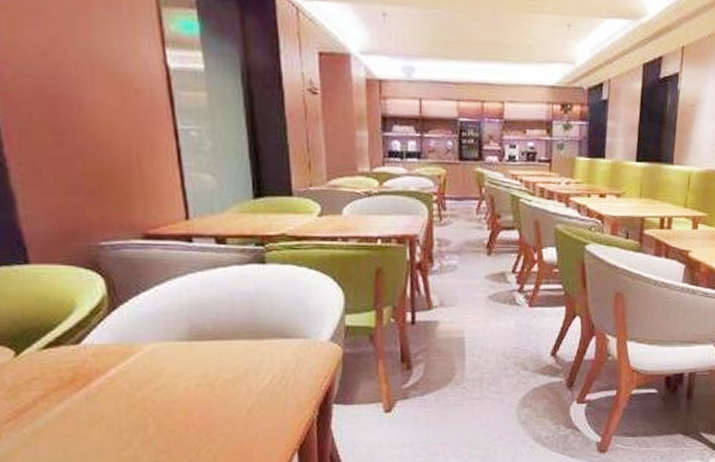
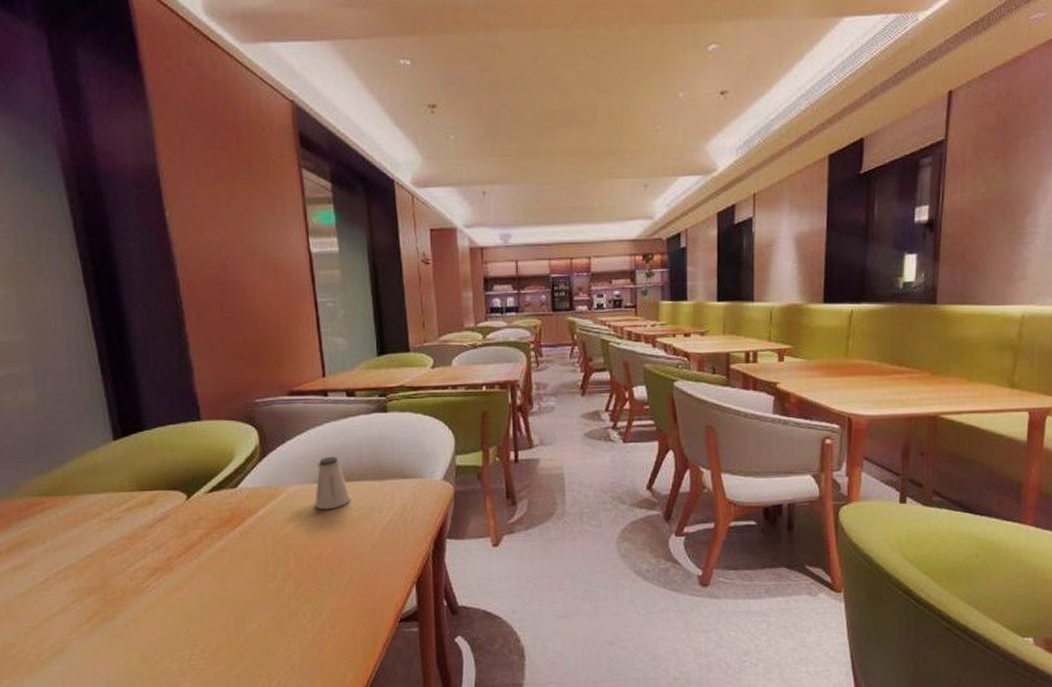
saltshaker: none [178,311,223,371] -> present [315,456,351,510]

